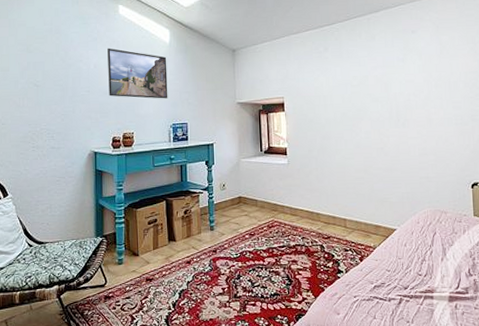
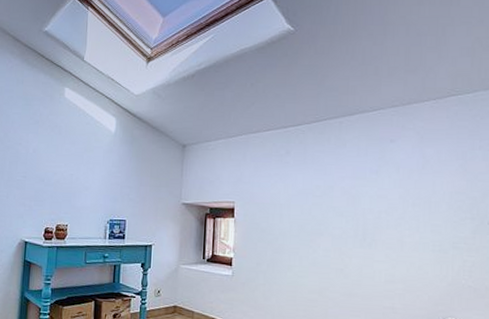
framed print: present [107,48,168,99] -> none [46,132,111,192]

